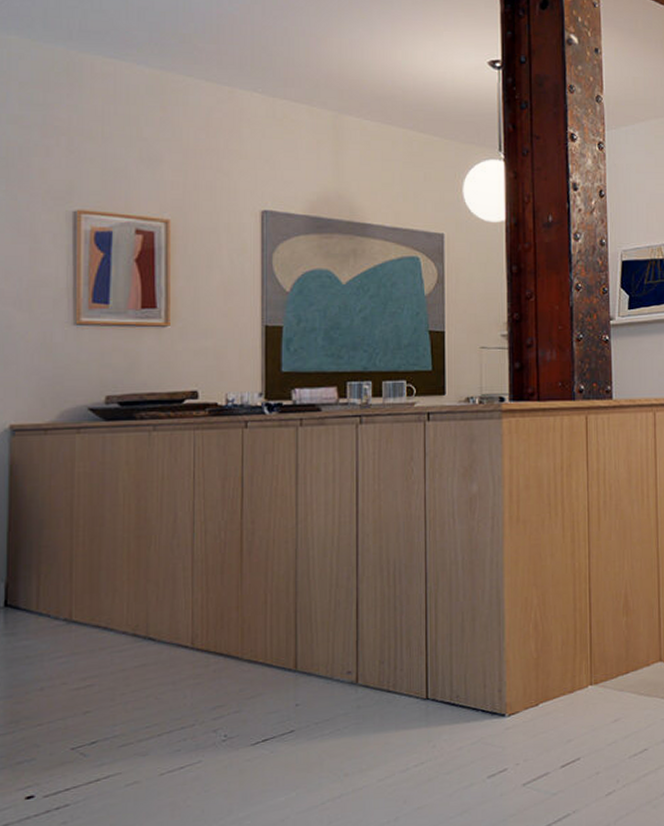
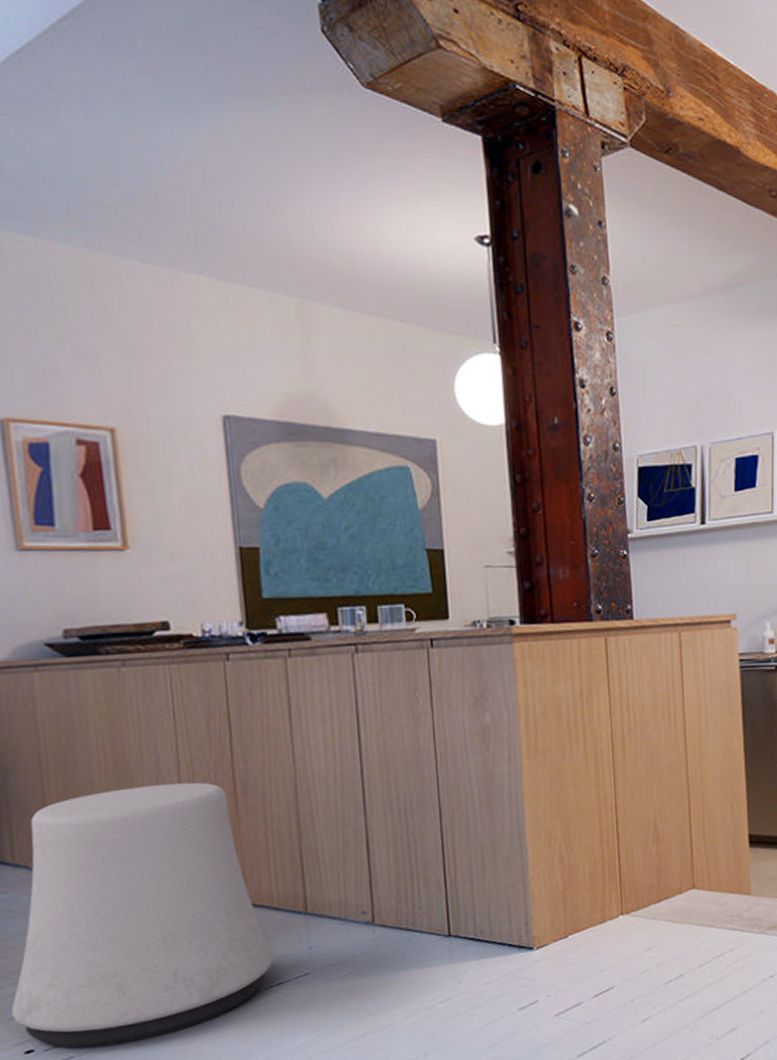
stool: none [18,540,262,797] -> present [11,782,274,1049]

